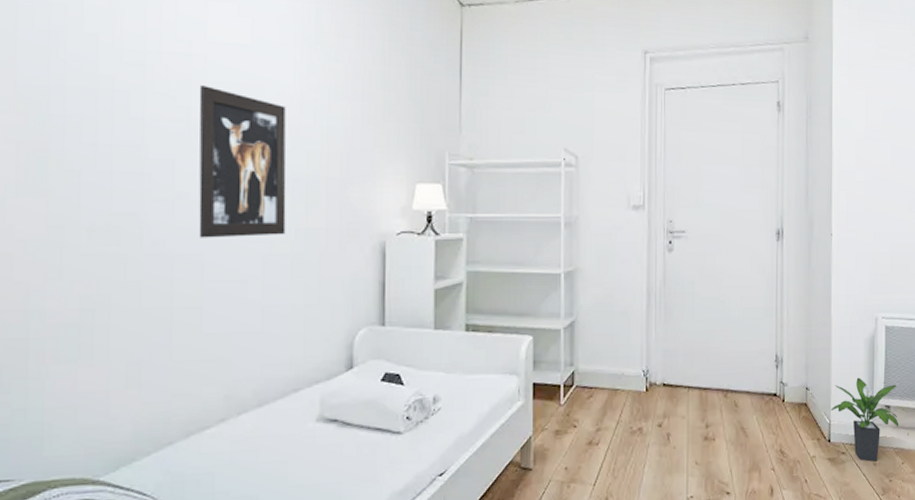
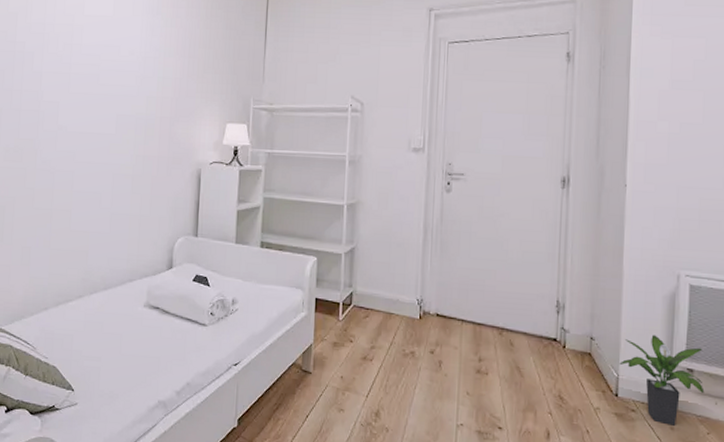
wall art: present [199,85,287,238] -> none [71,47,134,160]

